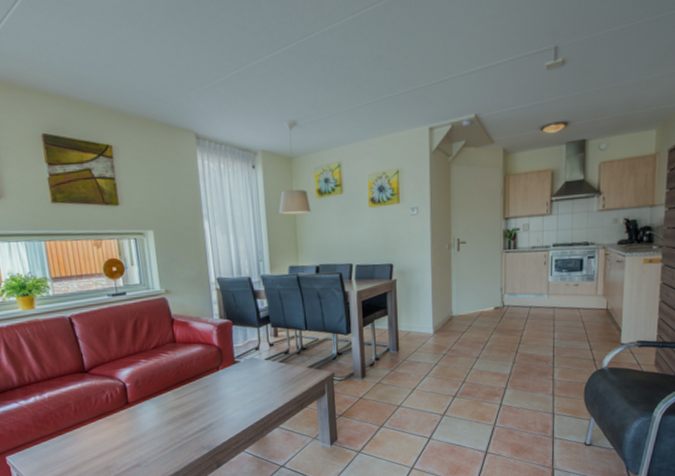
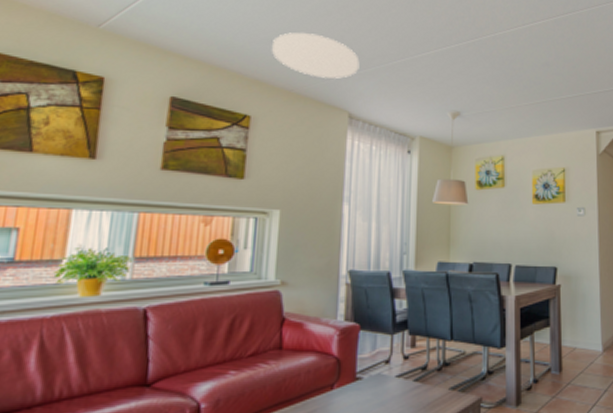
ceiling light: none [115,53,198,100] -> present [272,32,360,79]

